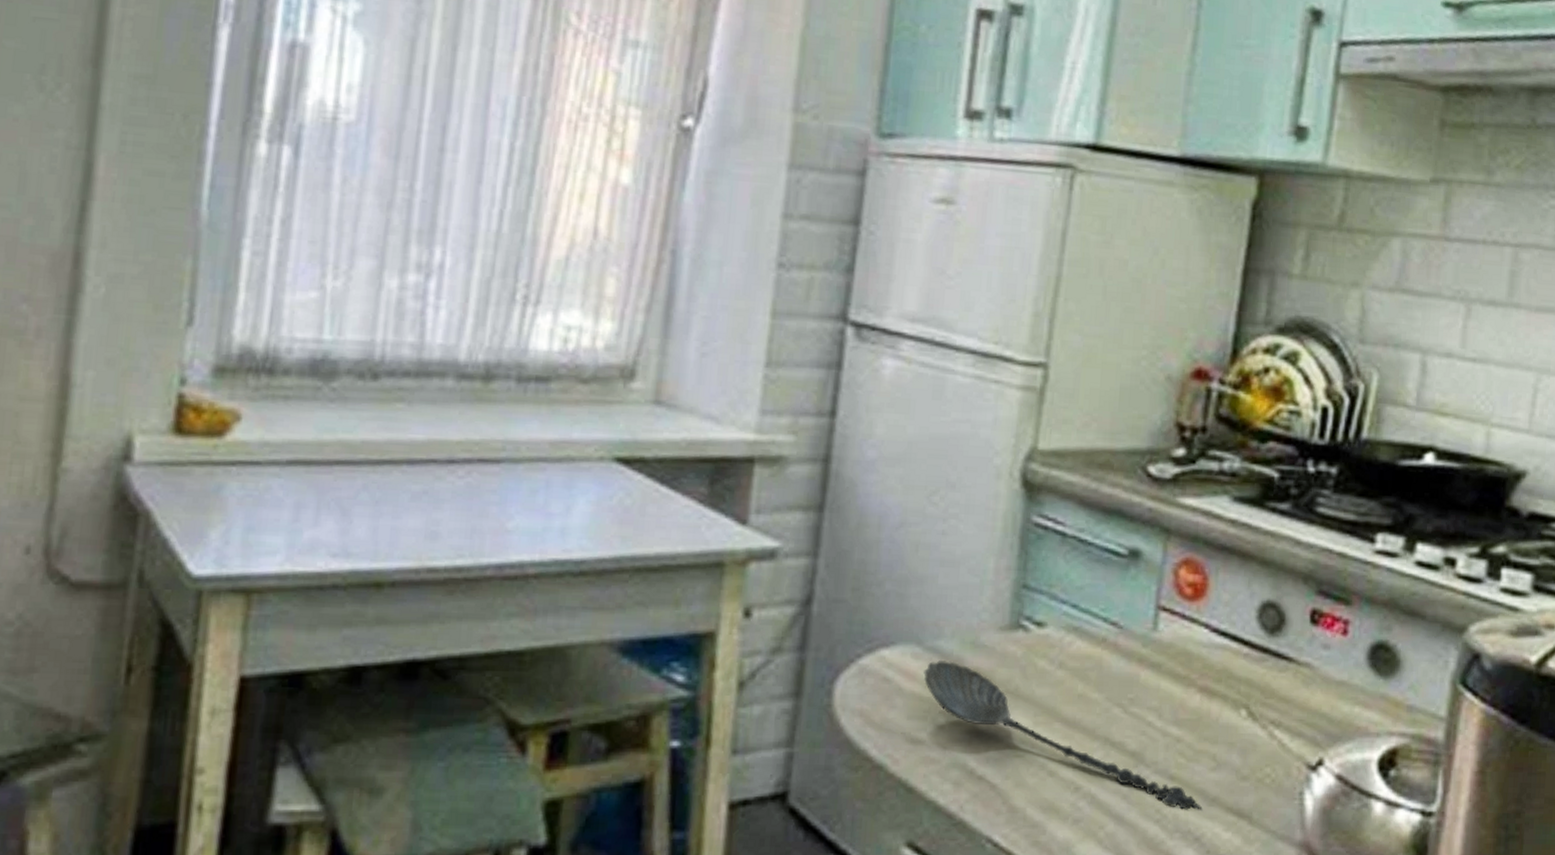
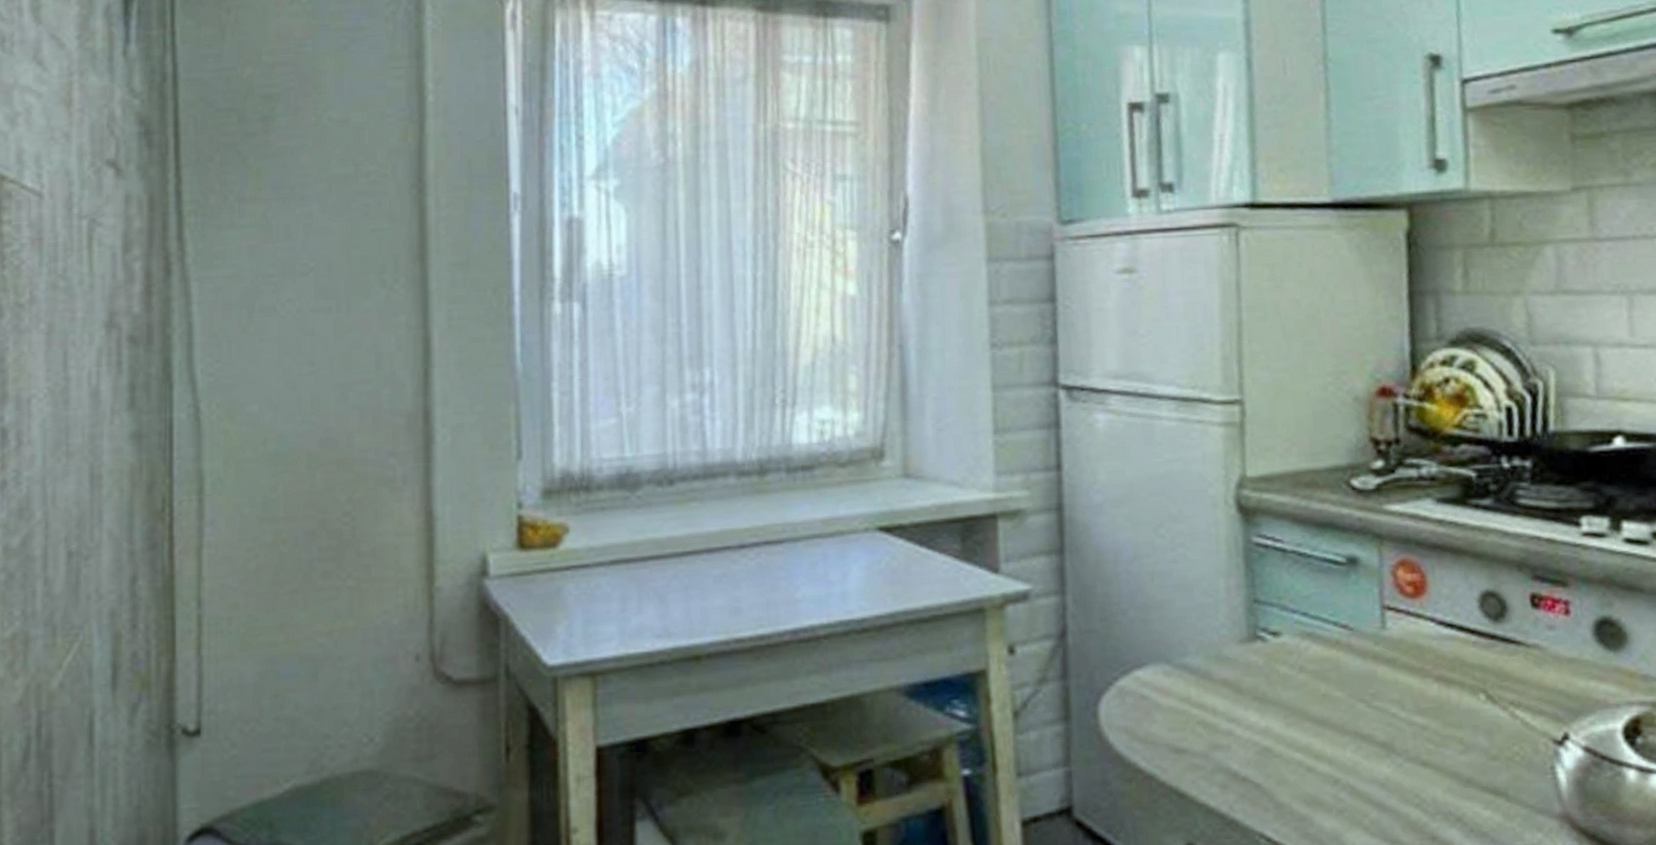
spoon: present [923,660,1202,810] -> none [1176,675,1458,793]

